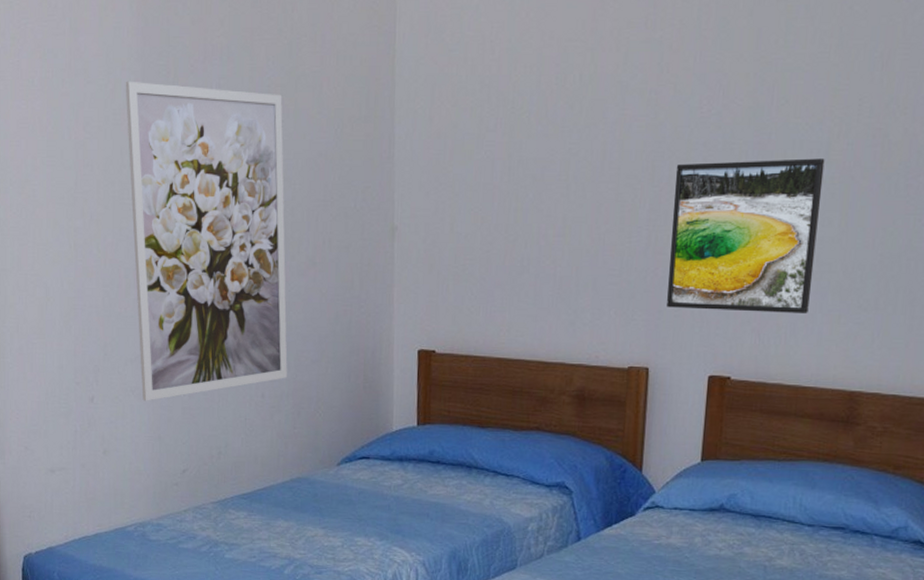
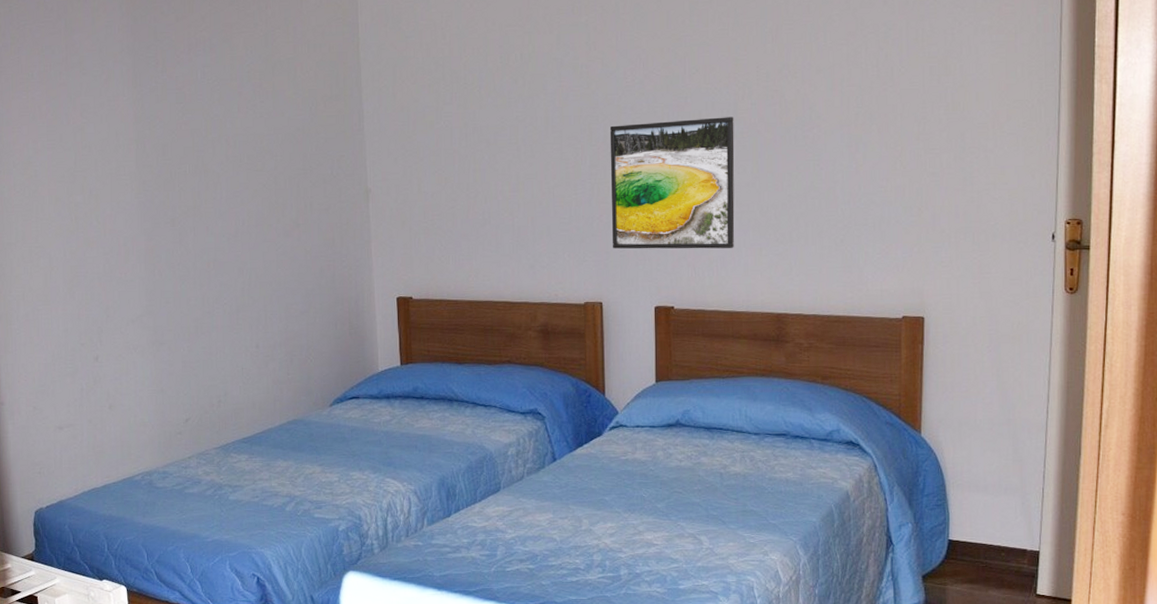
wall art: present [125,81,288,401] -> none [118,71,279,358]

